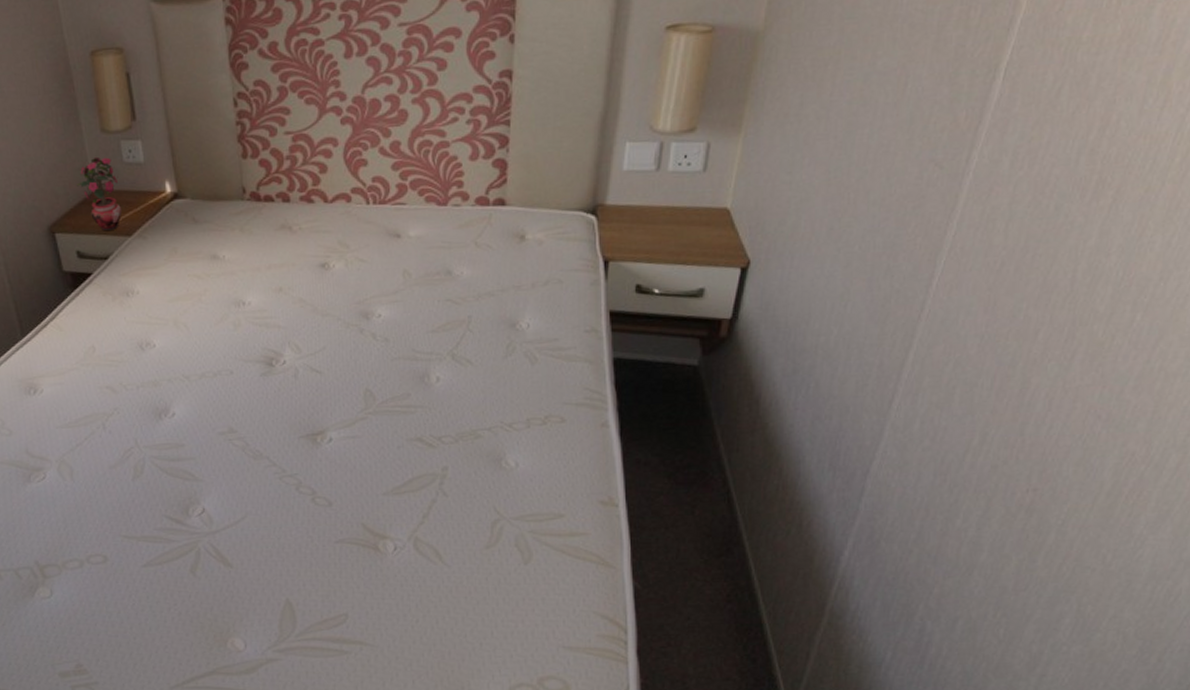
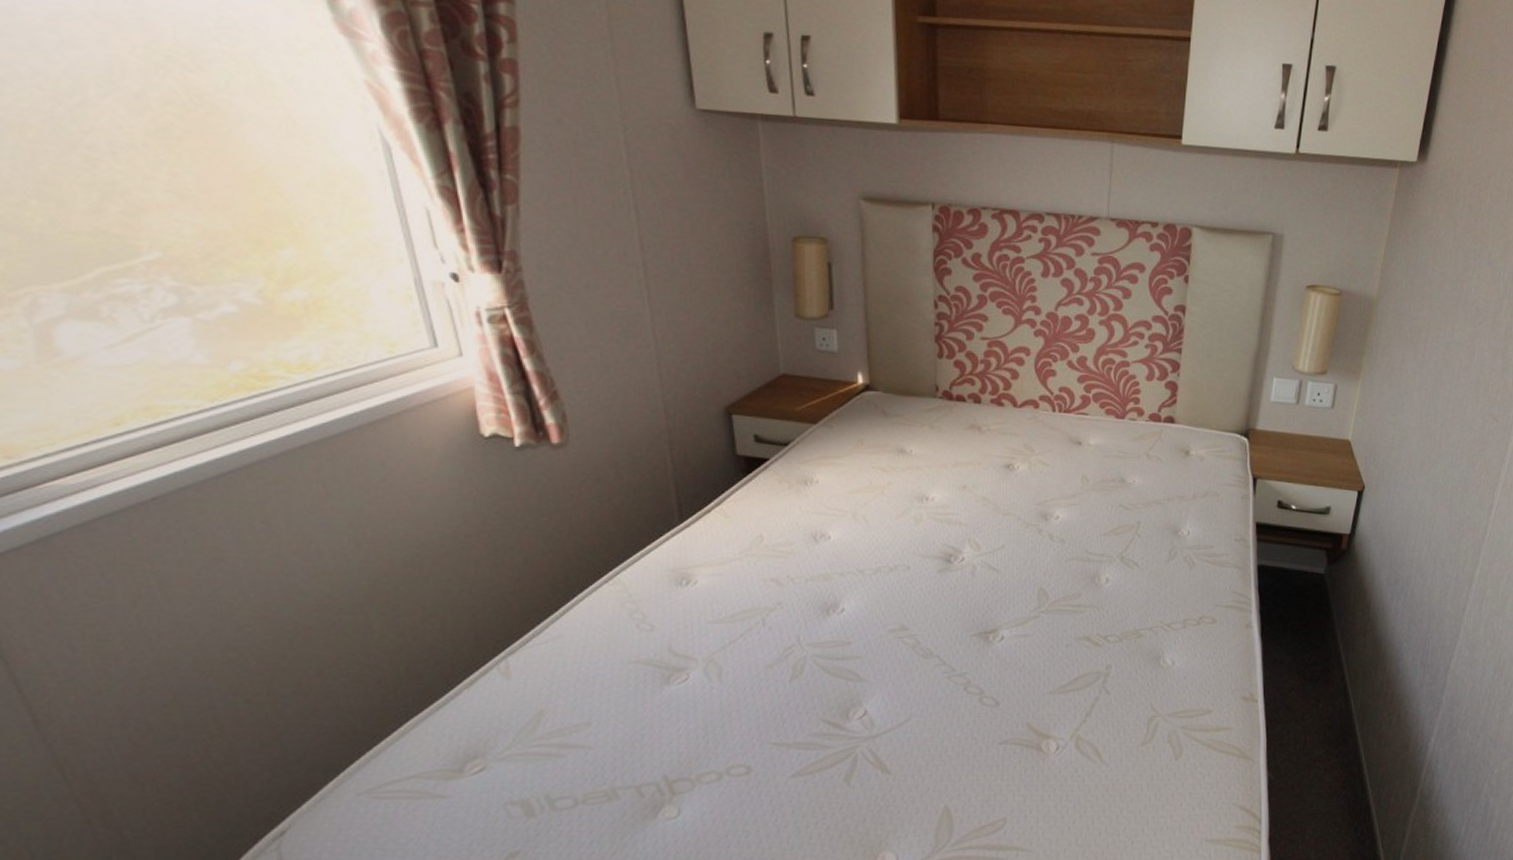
potted flower: present [77,156,122,232] -> none [763,341,809,417]

